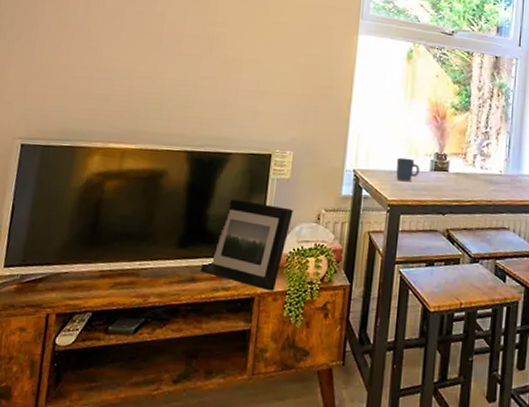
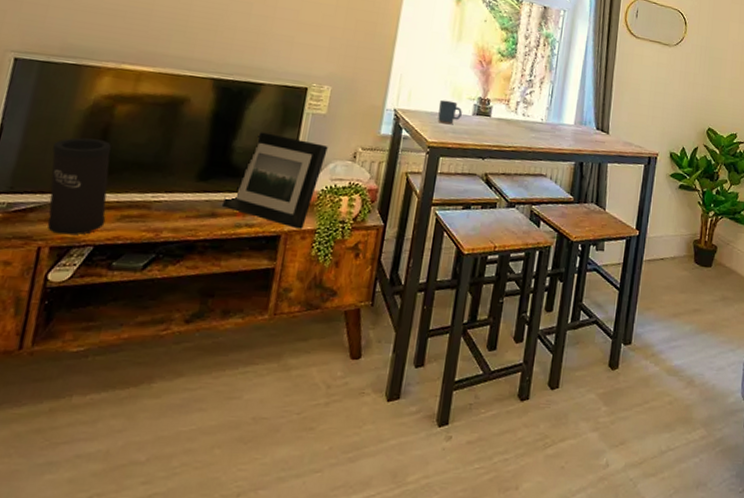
speaker: none [53,213,103,302] -> present [47,137,112,235]

